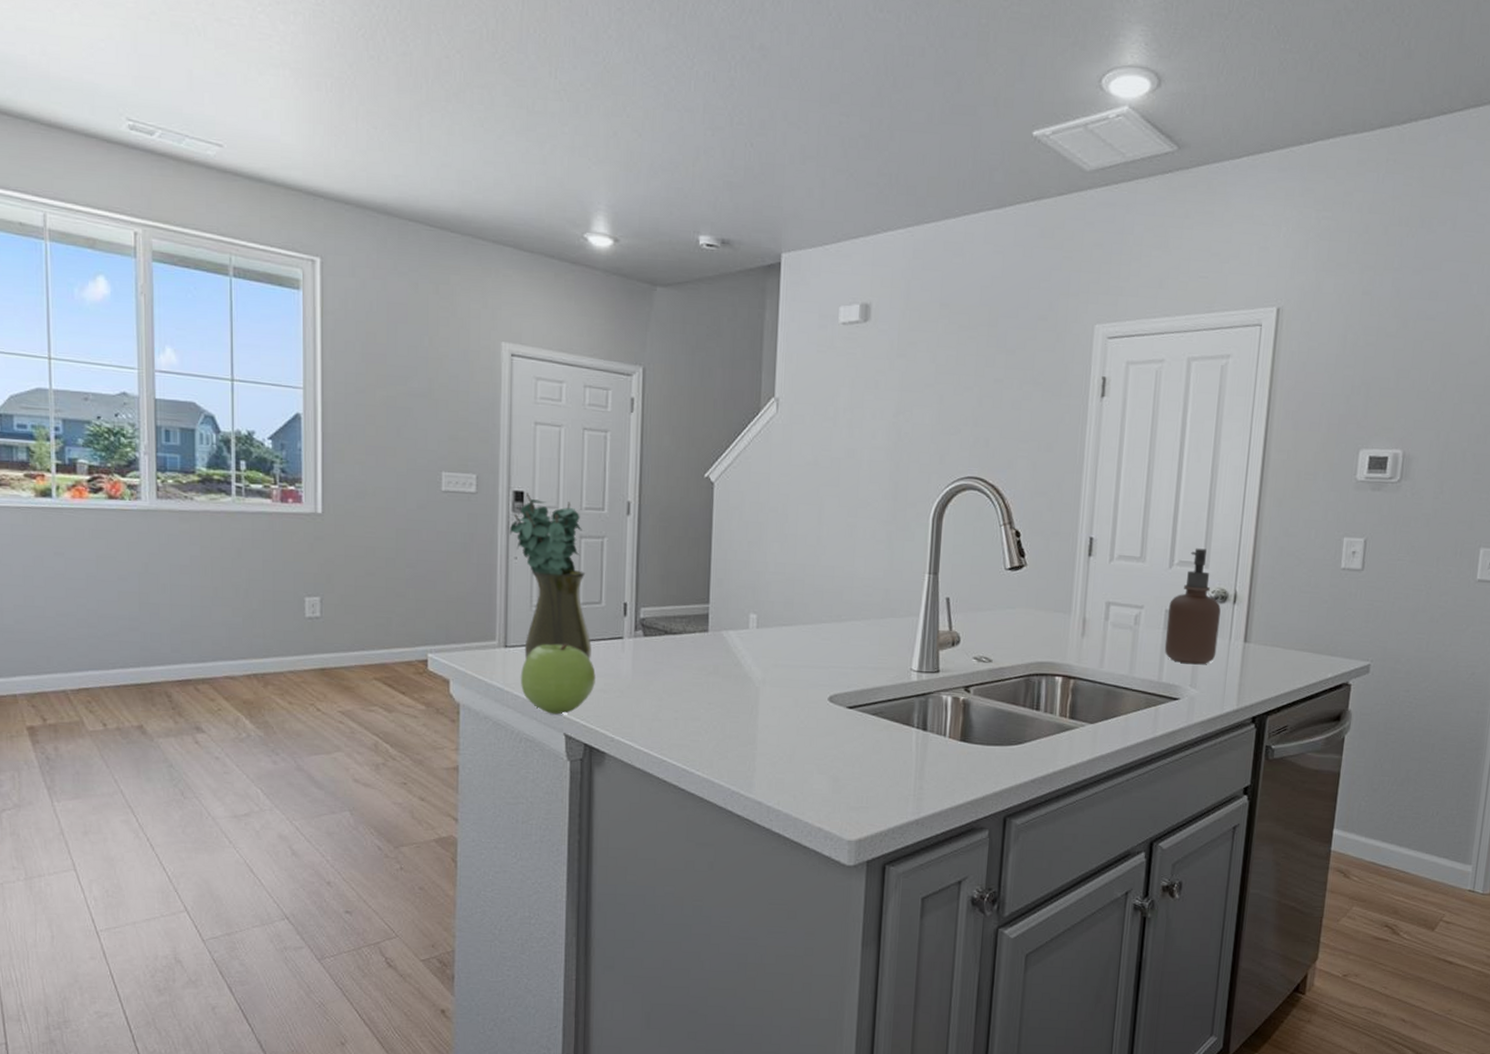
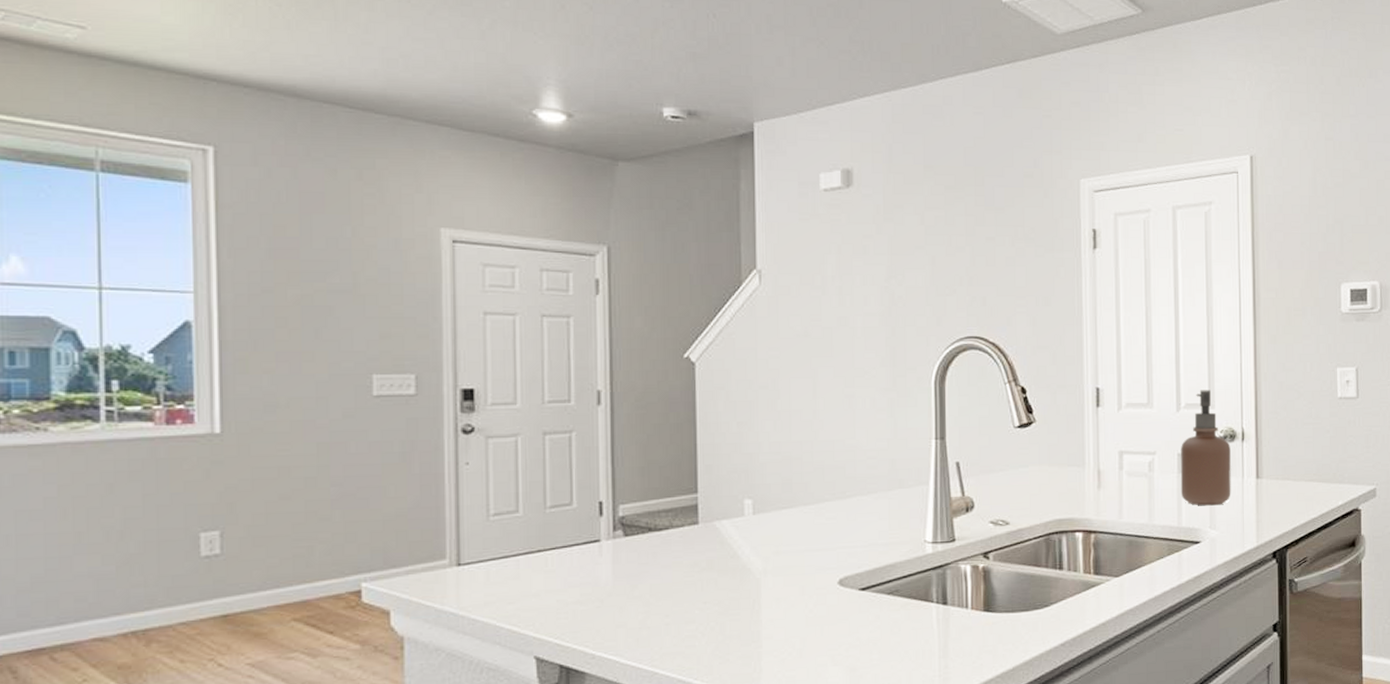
vase: present [509,493,591,660] -> none [458,390,563,578]
apple: present [520,644,596,715] -> none [478,554,570,636]

